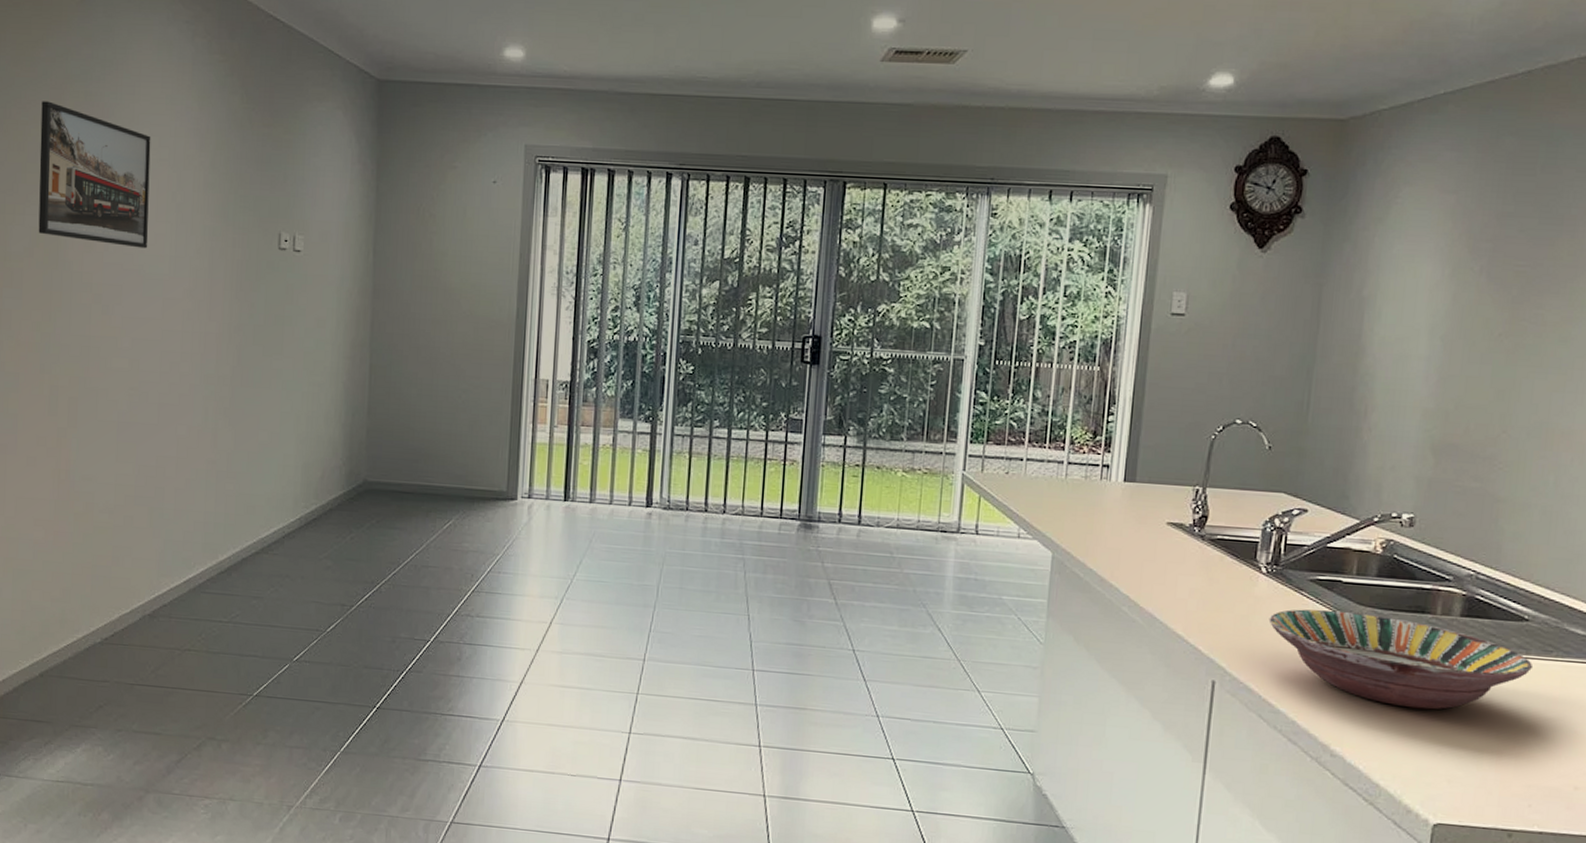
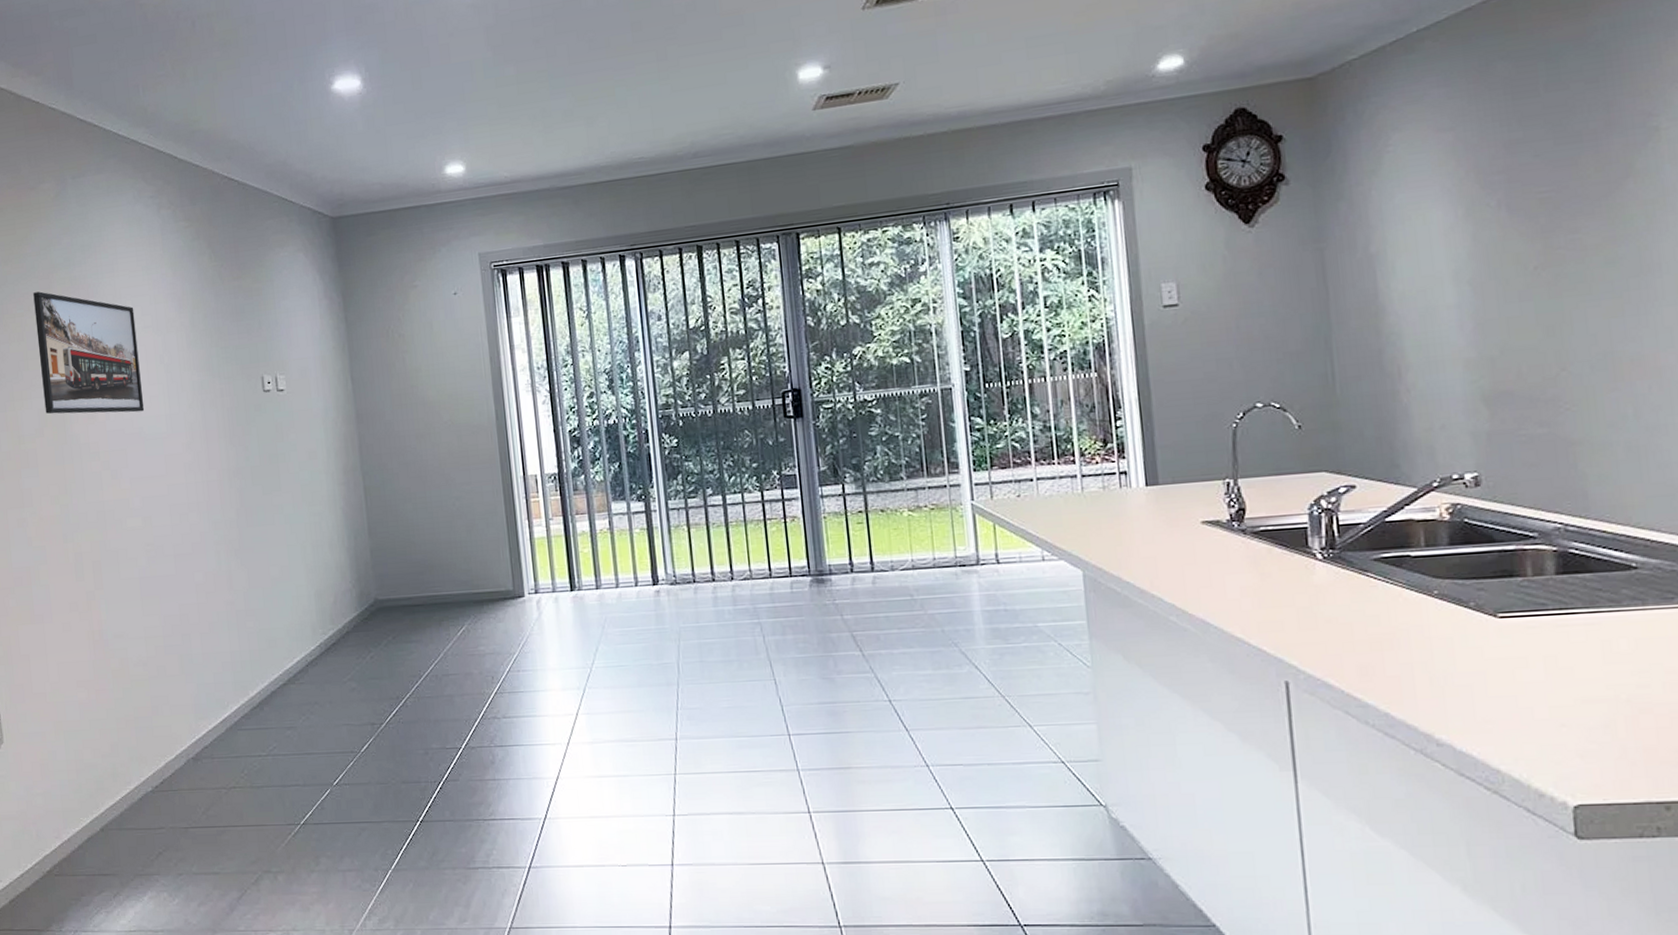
serving bowl: present [1269,609,1534,710] -> none [1335,586,1655,682]

